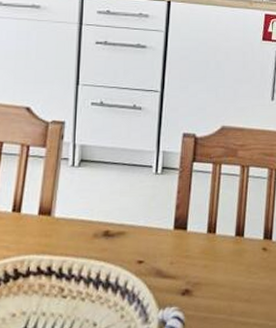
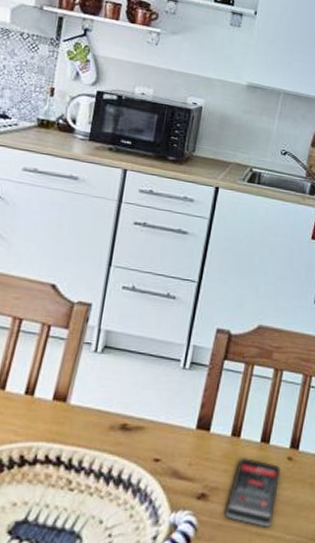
smartphone: none [209,252,258,317] -> present [224,458,281,527]

